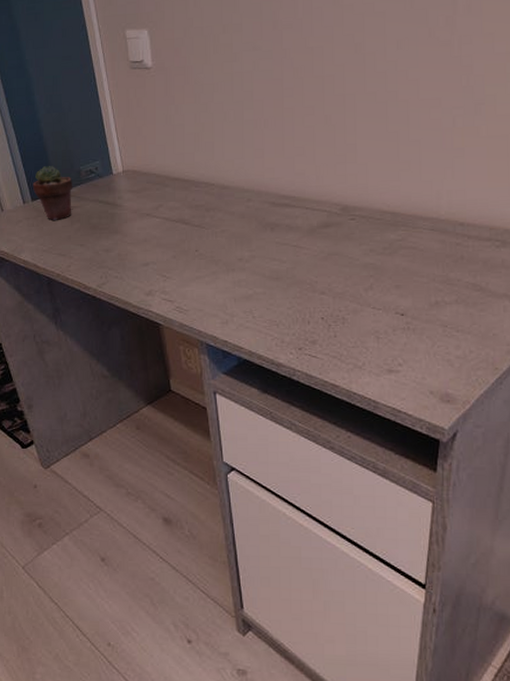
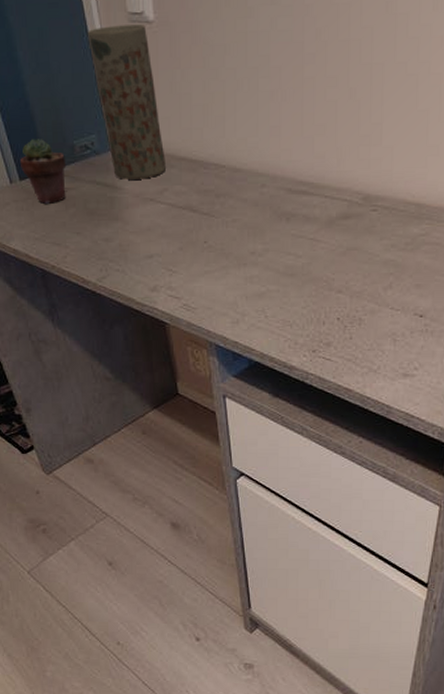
vase: none [95,70,161,198] -> present [88,24,166,180]

